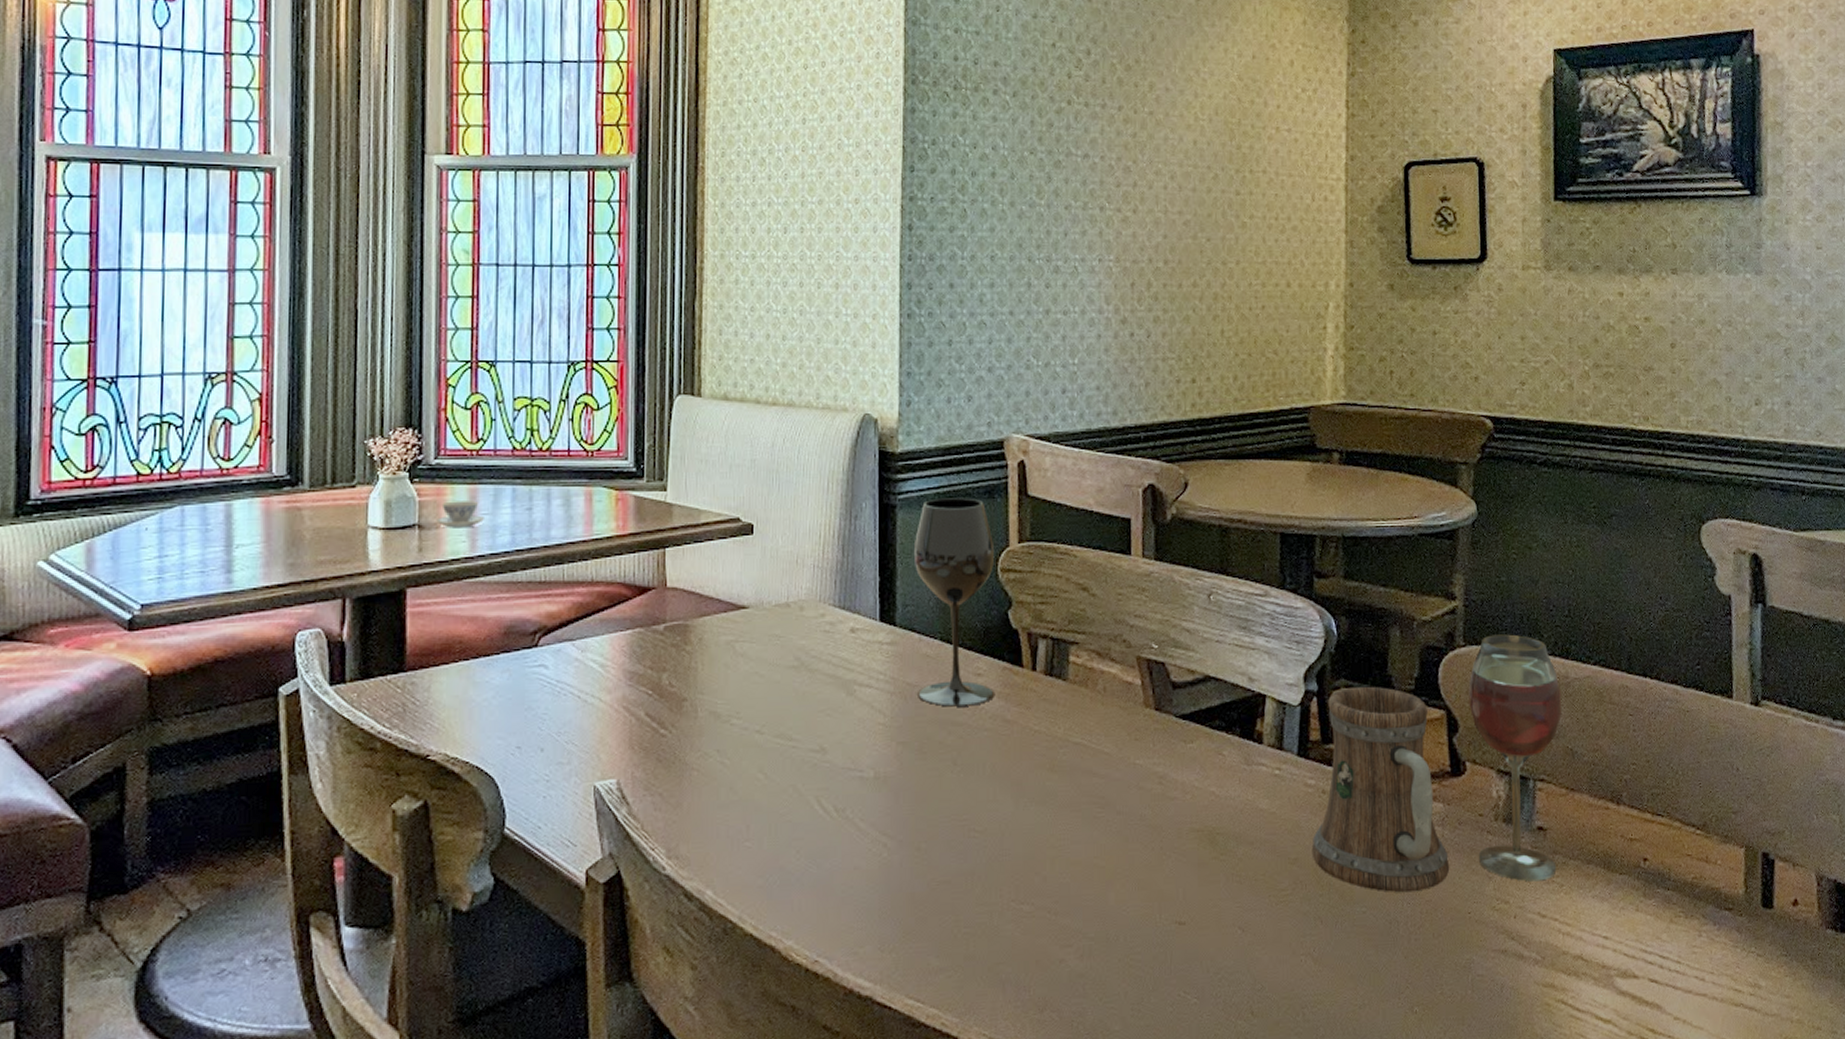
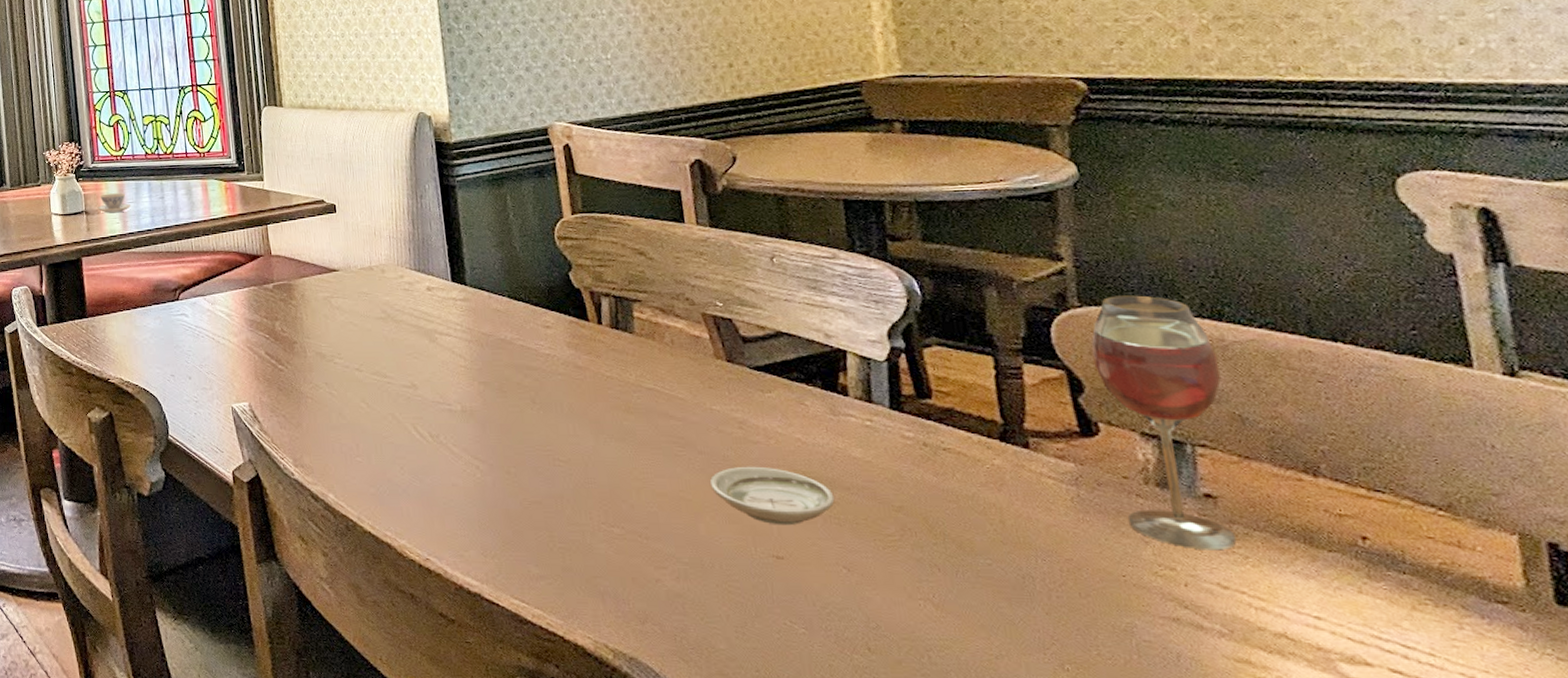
wineglass: present [913,498,995,707] -> none [475,177,565,354]
saucer: none [1124,824,1239,888] -> present [709,466,835,526]
beer mug: present [1311,686,1450,893] -> none [917,344,1092,549]

